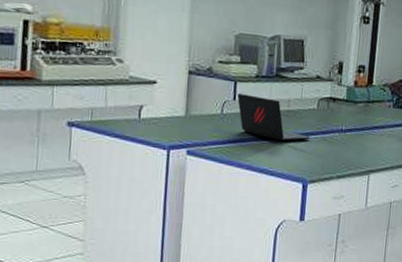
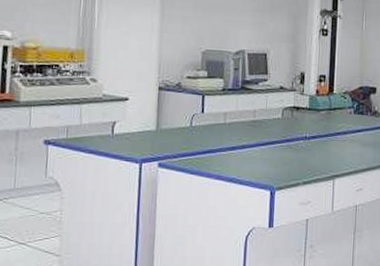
laptop: present [237,94,310,141] -> none [205,107,276,150]

